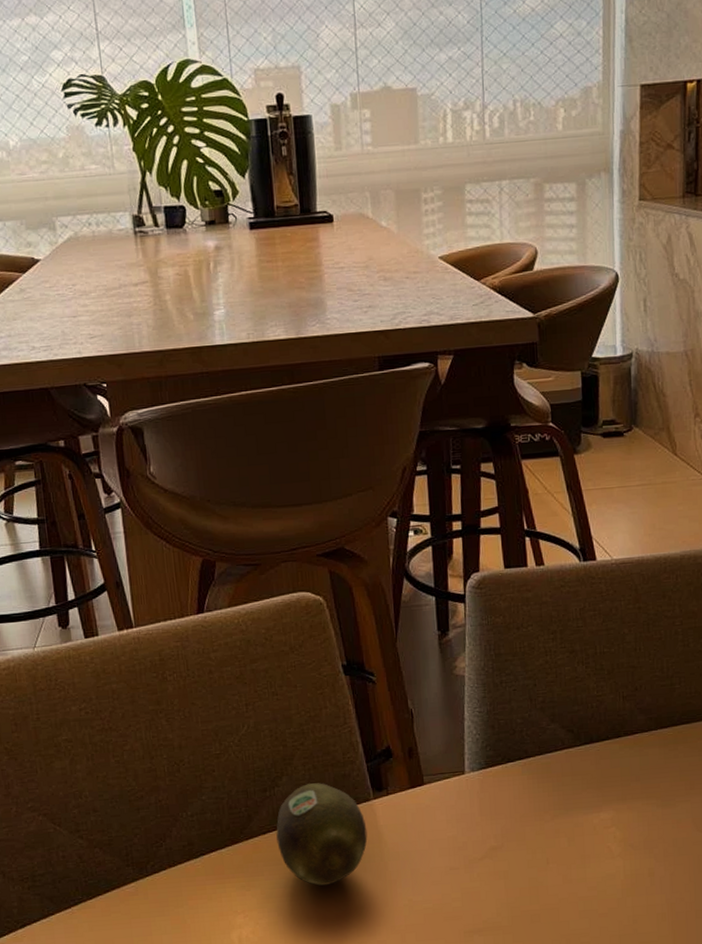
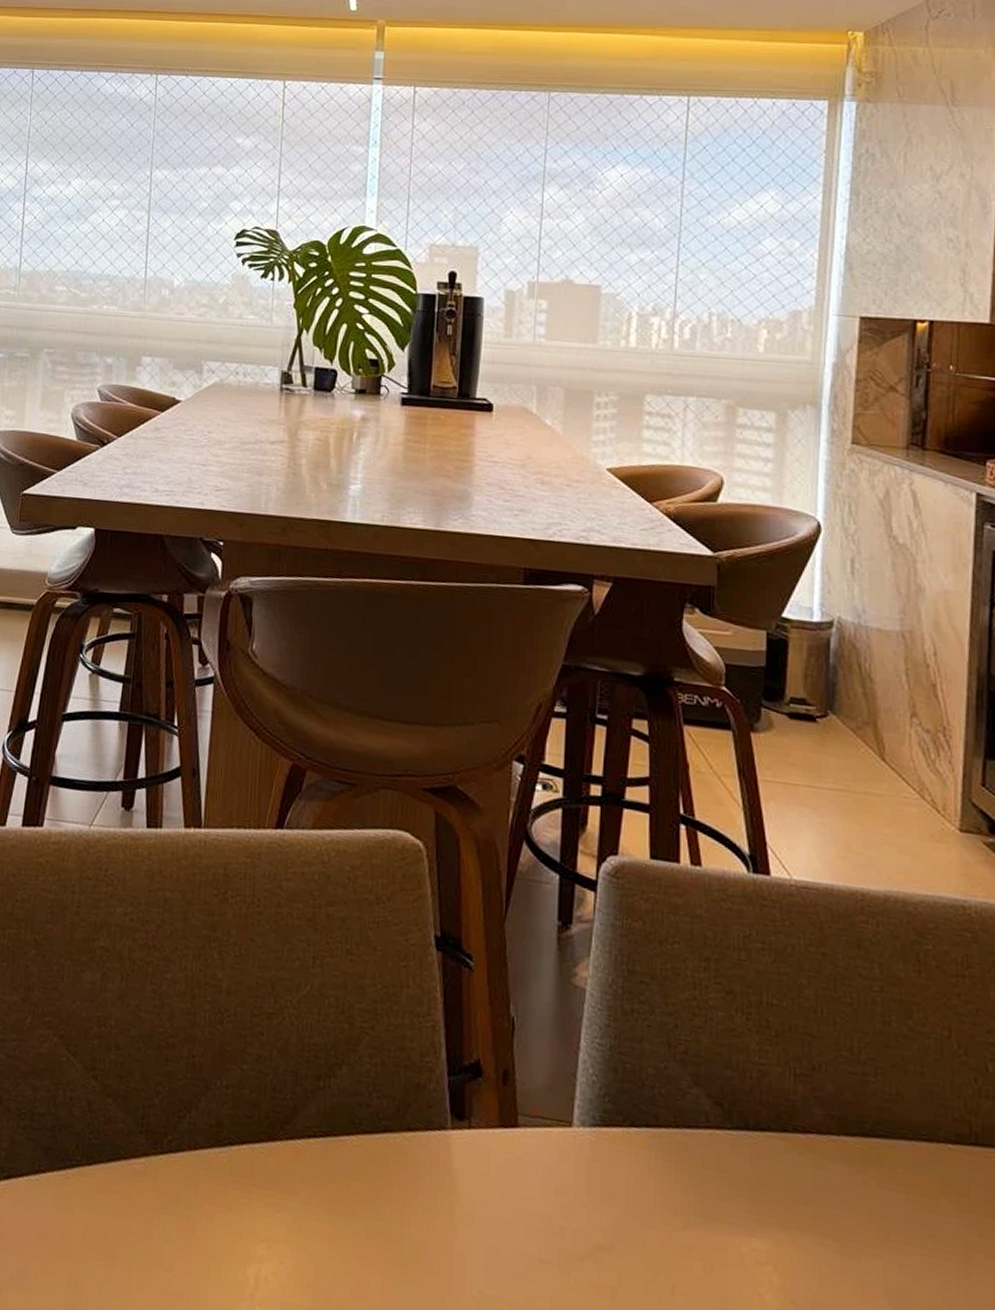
fruit: present [276,783,368,886] -> none [323,1083,438,1236]

